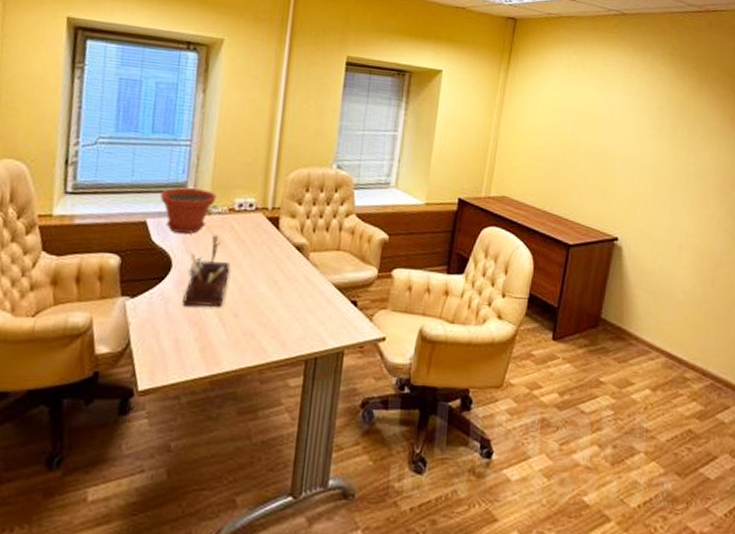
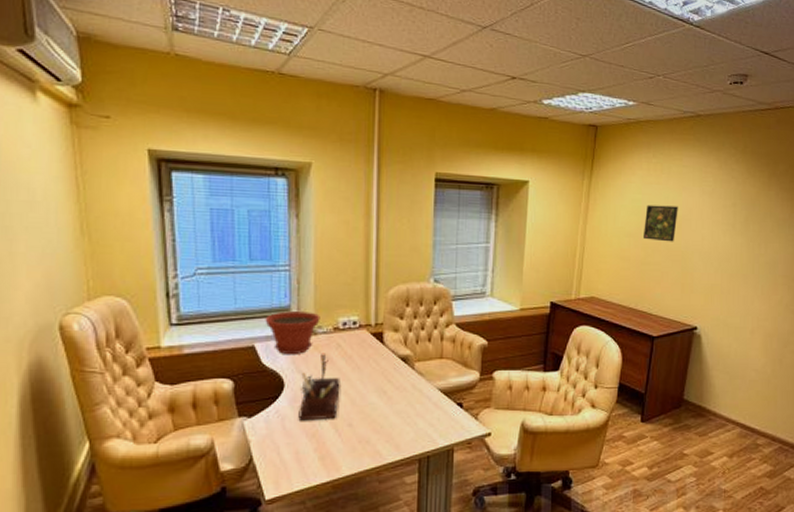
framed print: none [561,102,600,144] -> present [644,205,678,242]

